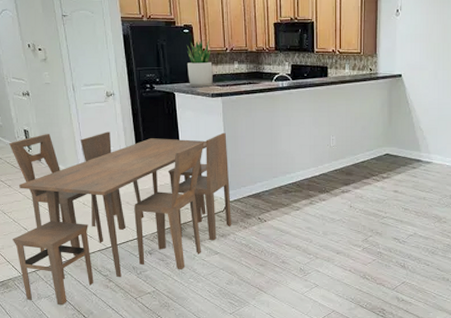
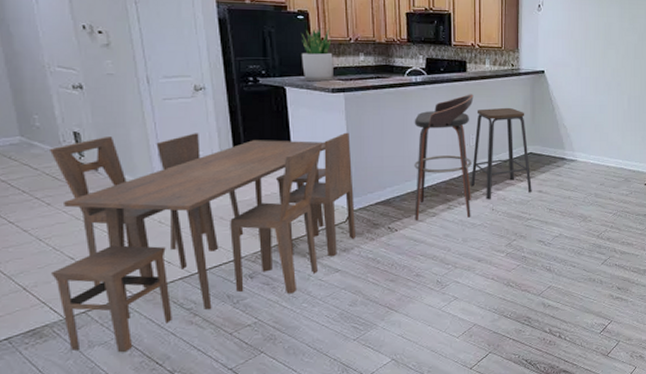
bar stool: none [280,98,334,213] -> present [414,94,474,220]
bar stool: none [331,110,388,197] -> present [471,107,532,200]

